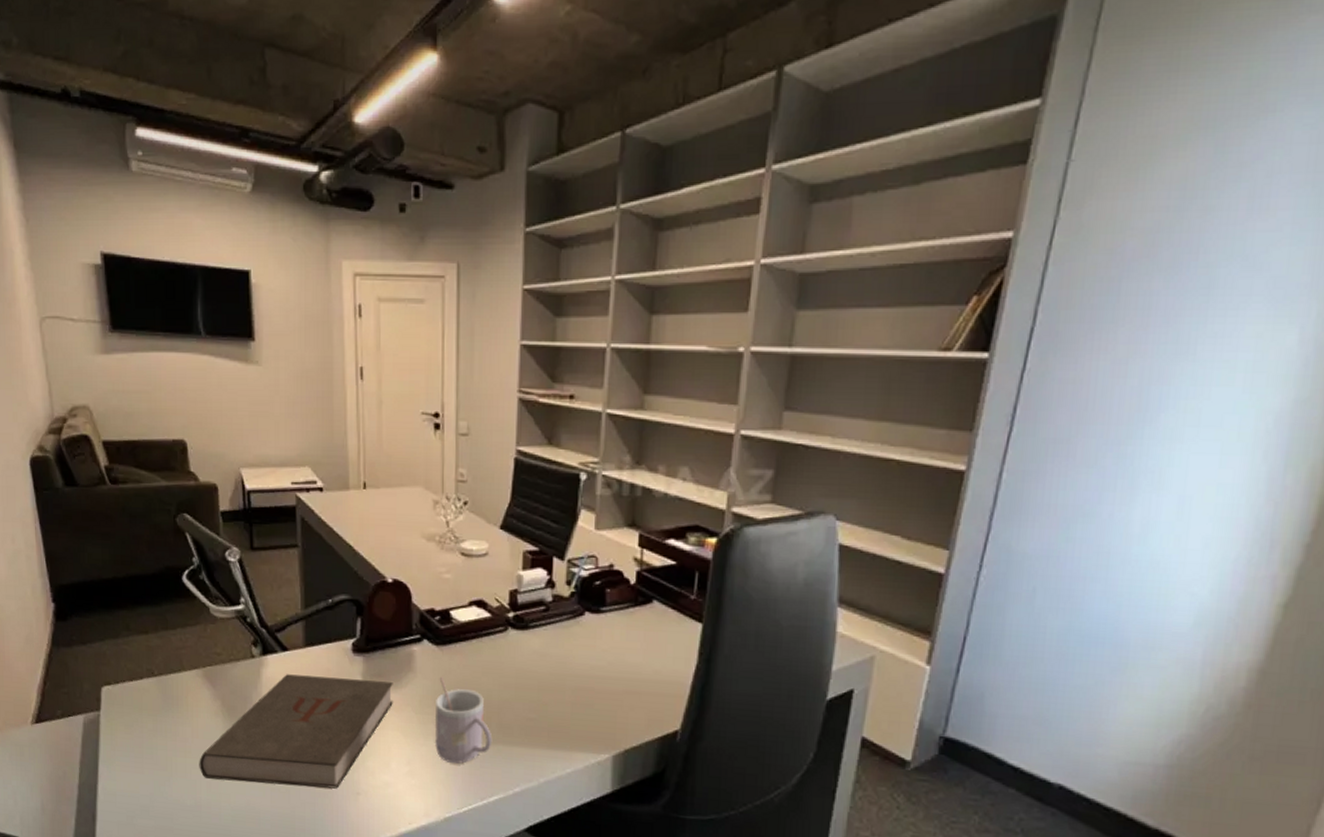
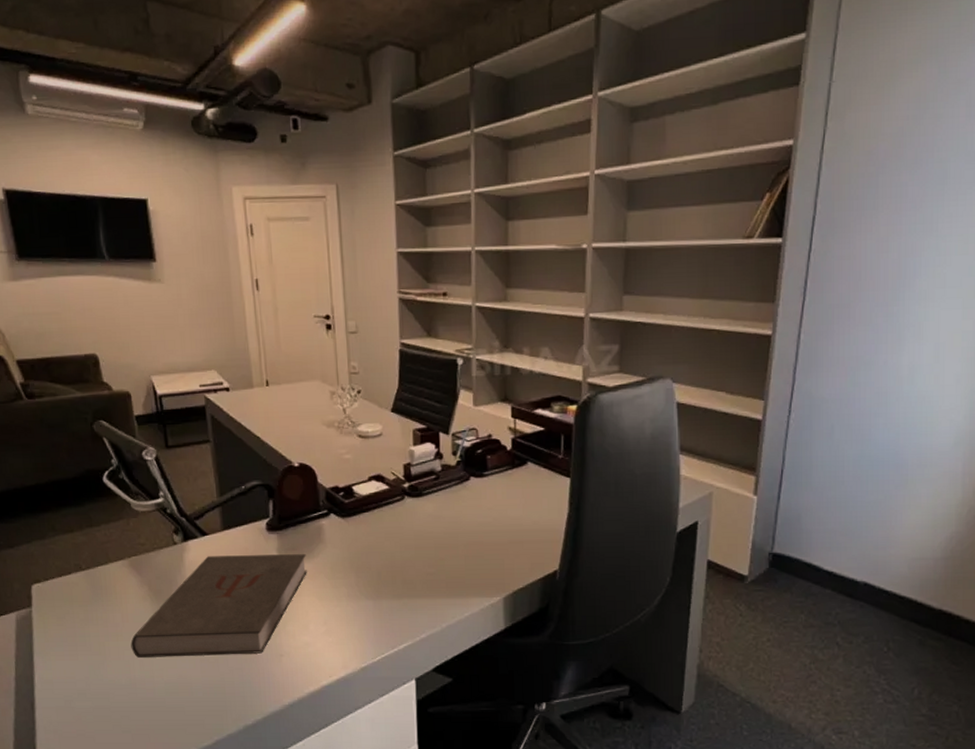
mug: present [435,676,493,764] -> none [345,545,399,619]

